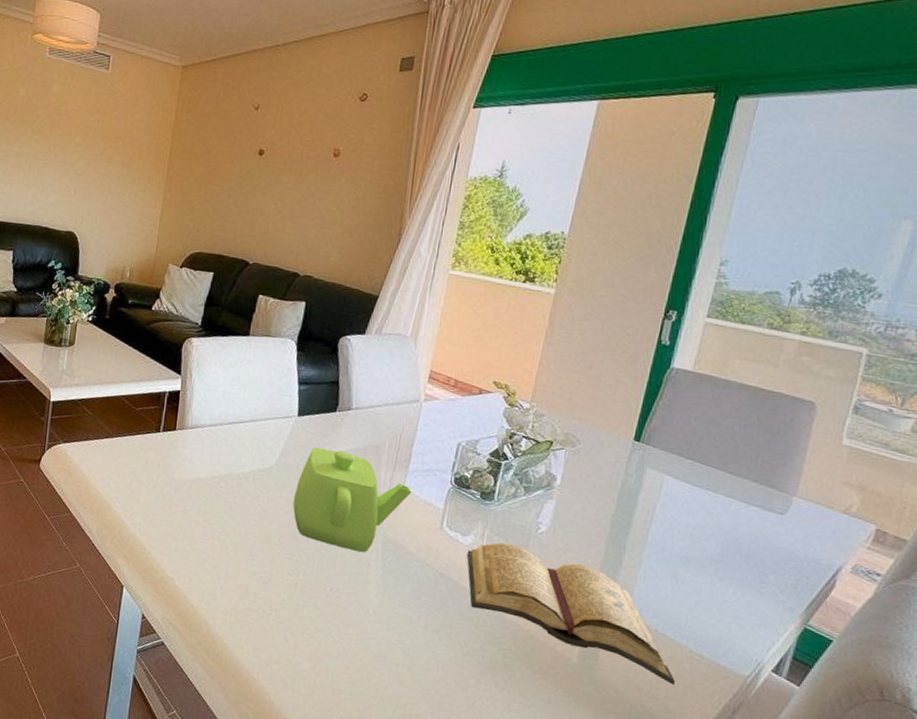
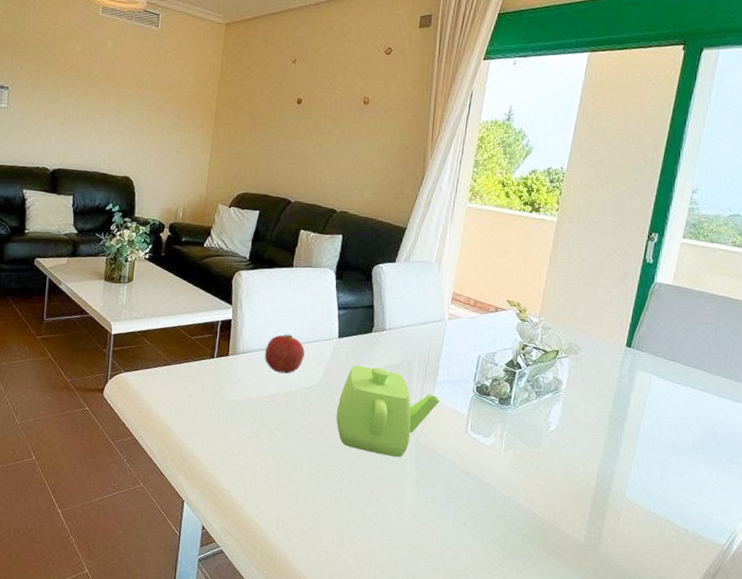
fruit: none [214,409,260,453] -> present [264,334,305,374]
diary: present [466,542,676,686] -> none [488,442,666,557]

